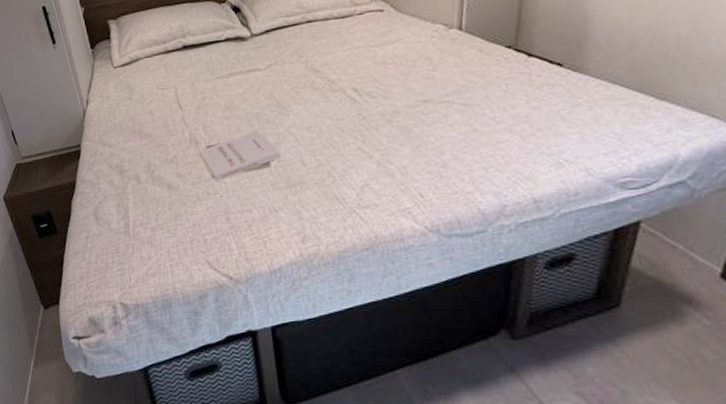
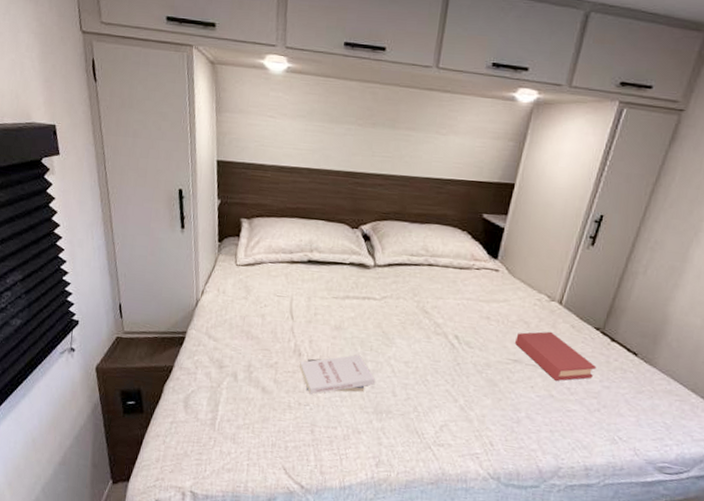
book: none [420,61,519,113] -> present [515,331,597,381]

